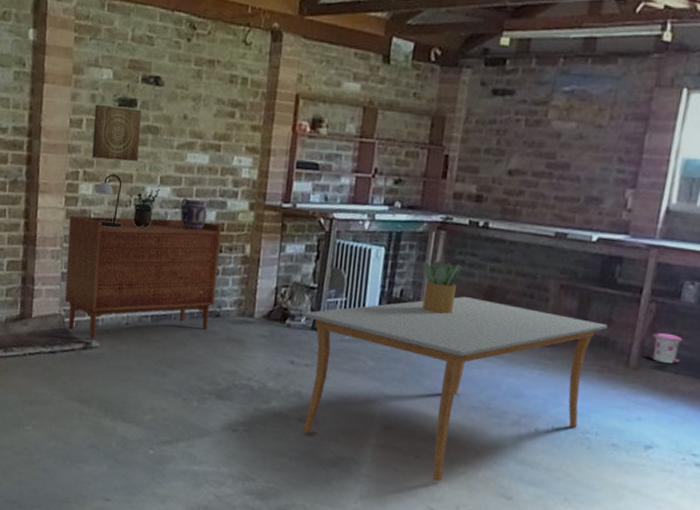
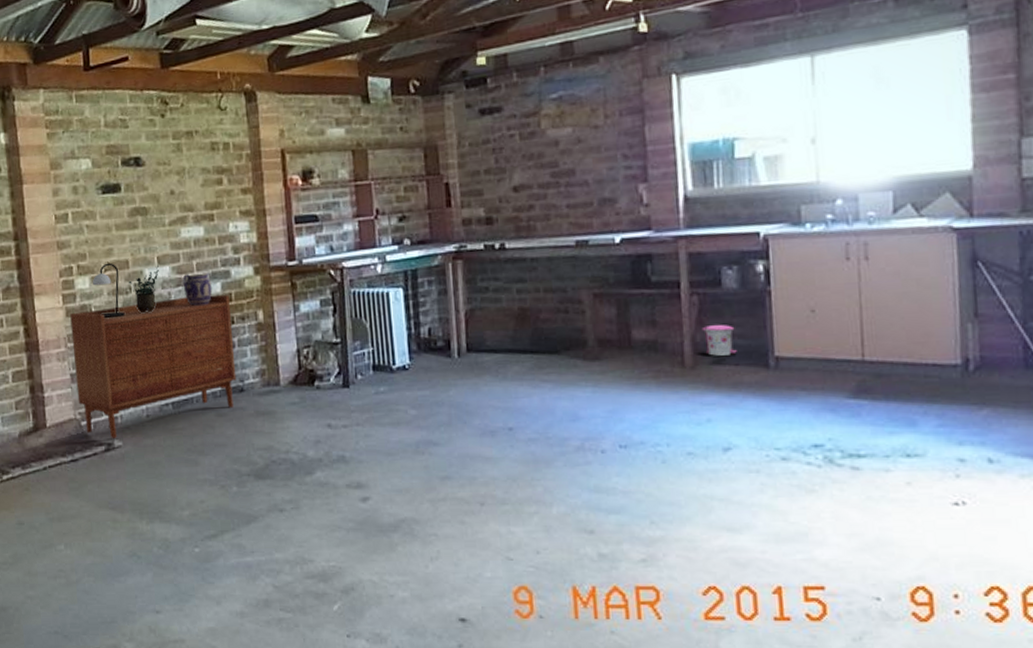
wall art: present [92,104,142,162] -> none [78,193,131,251]
dining table: present [302,296,608,482] -> none [330,323,652,528]
potted plant: present [422,260,463,314] -> none [446,291,488,347]

